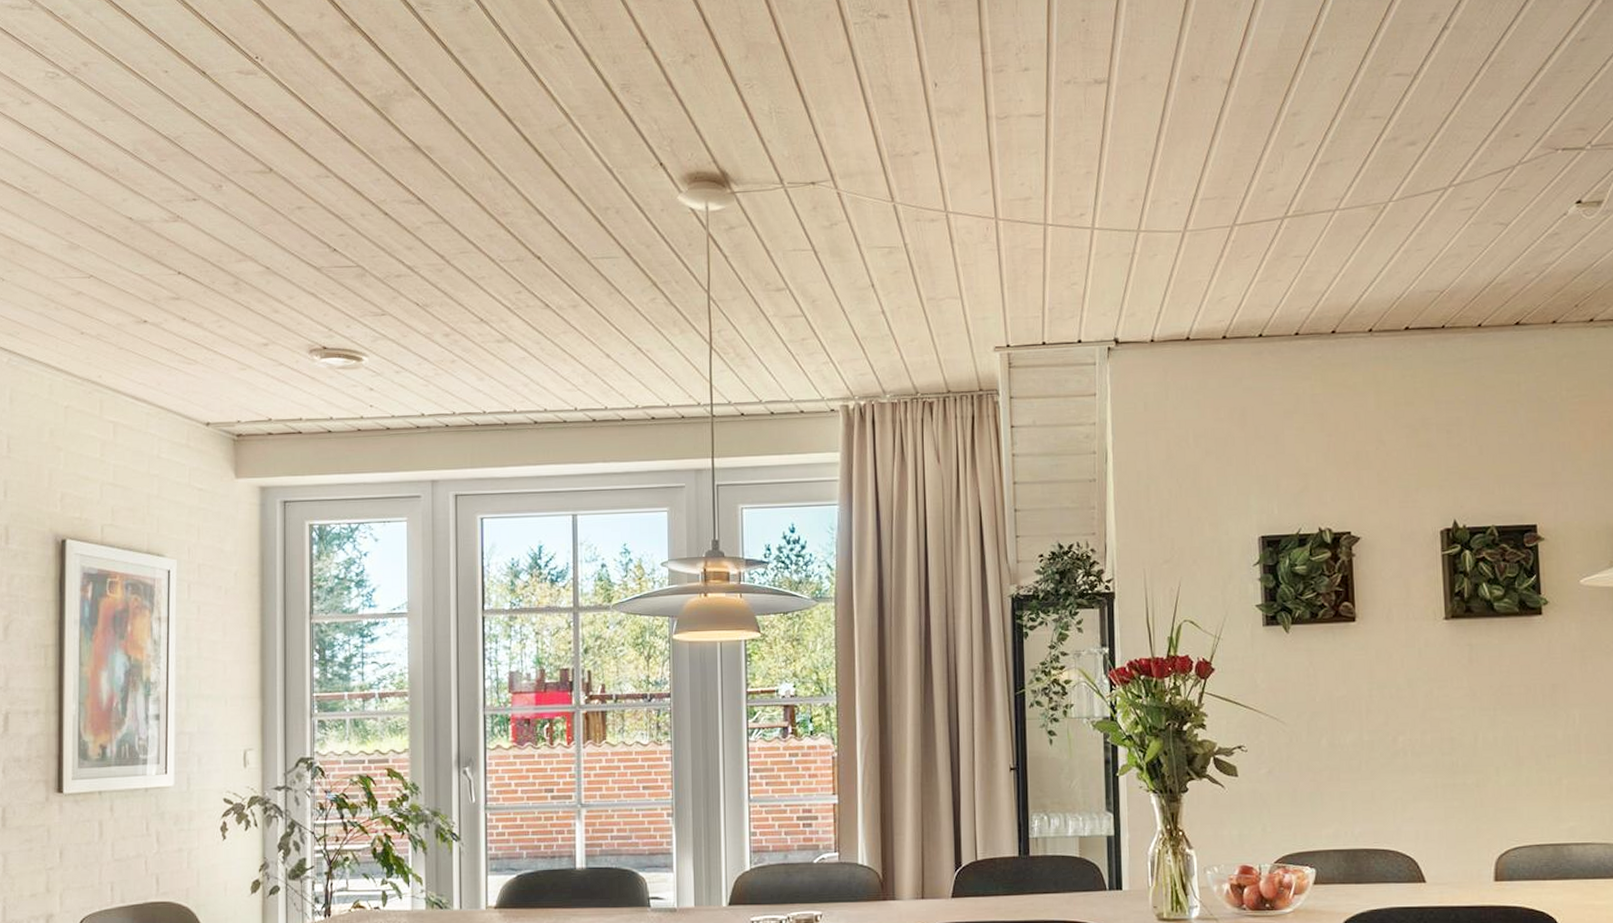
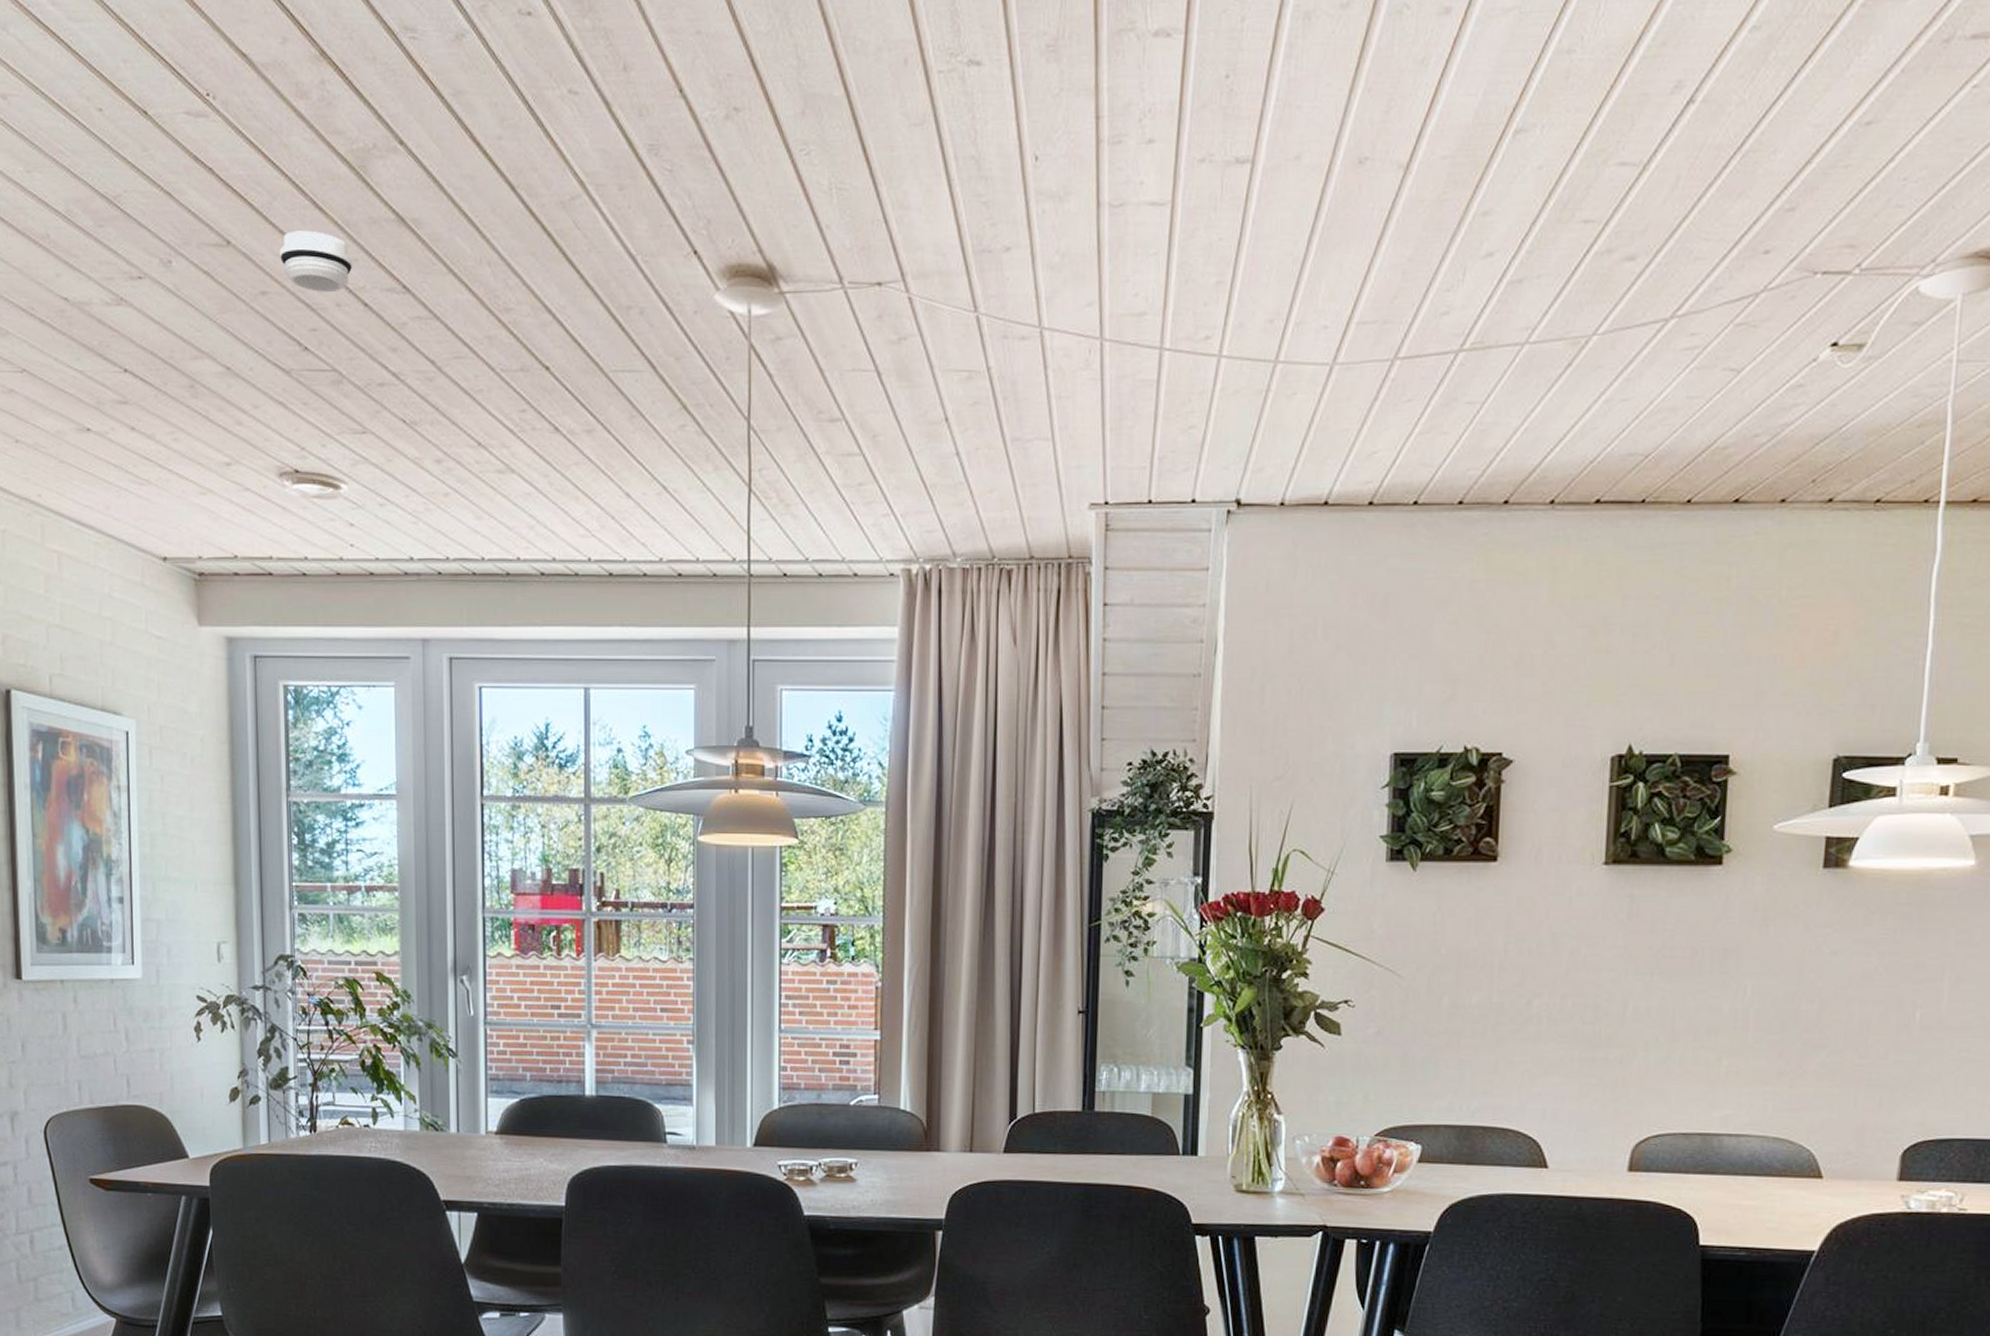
smoke detector: none [313,158,376,206] -> present [279,230,353,293]

